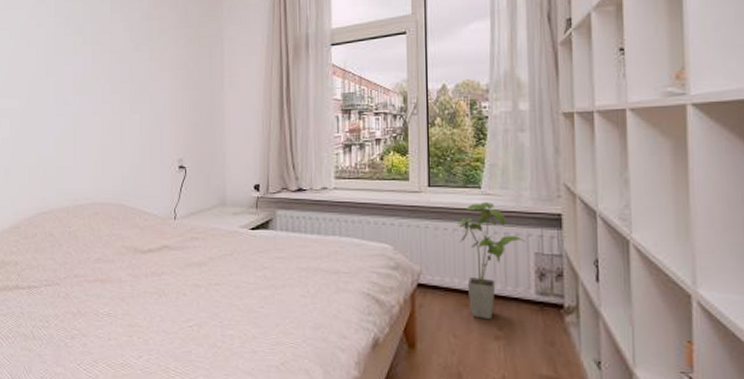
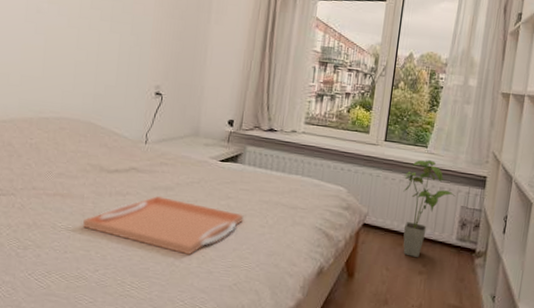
serving tray: none [122,272,283,335] -> present [82,195,244,256]

